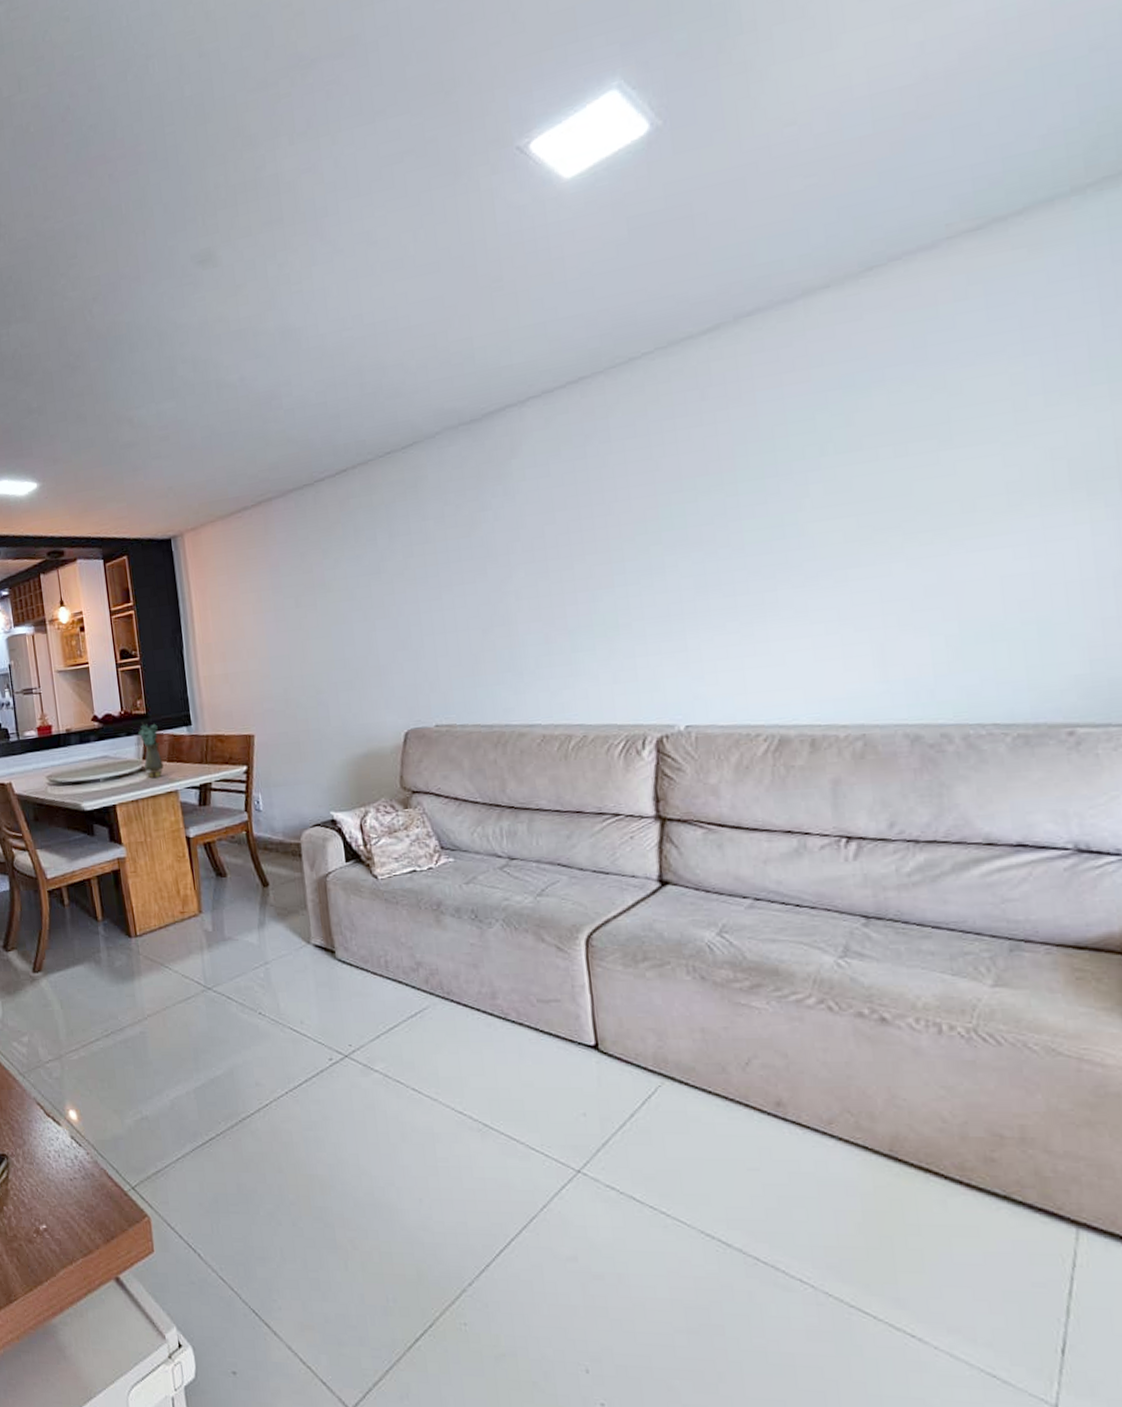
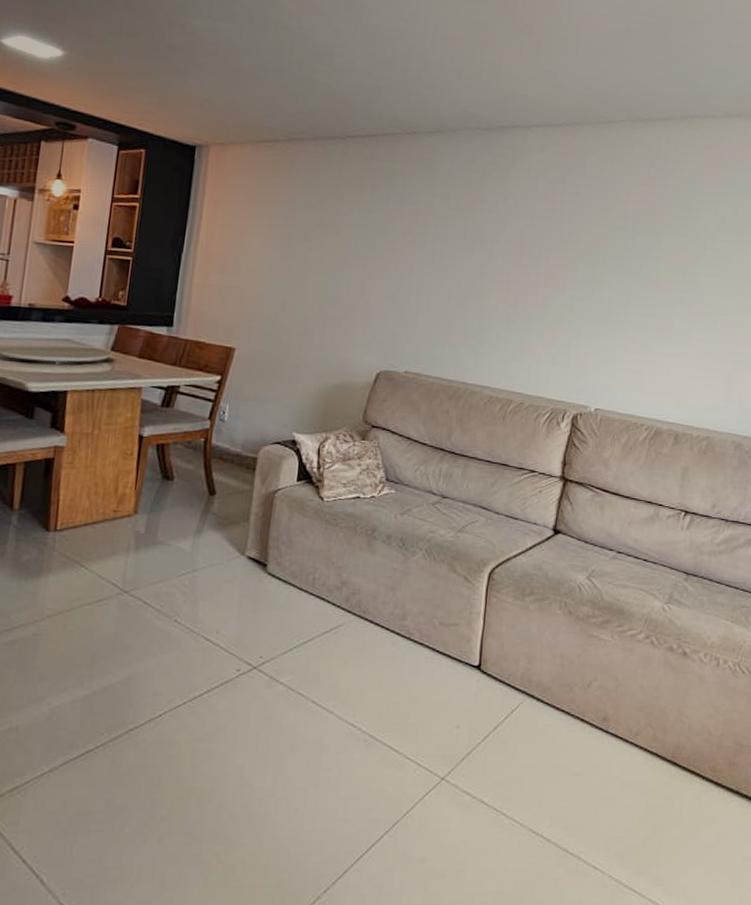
vase: present [137,722,164,779] -> none [110,313,136,372]

